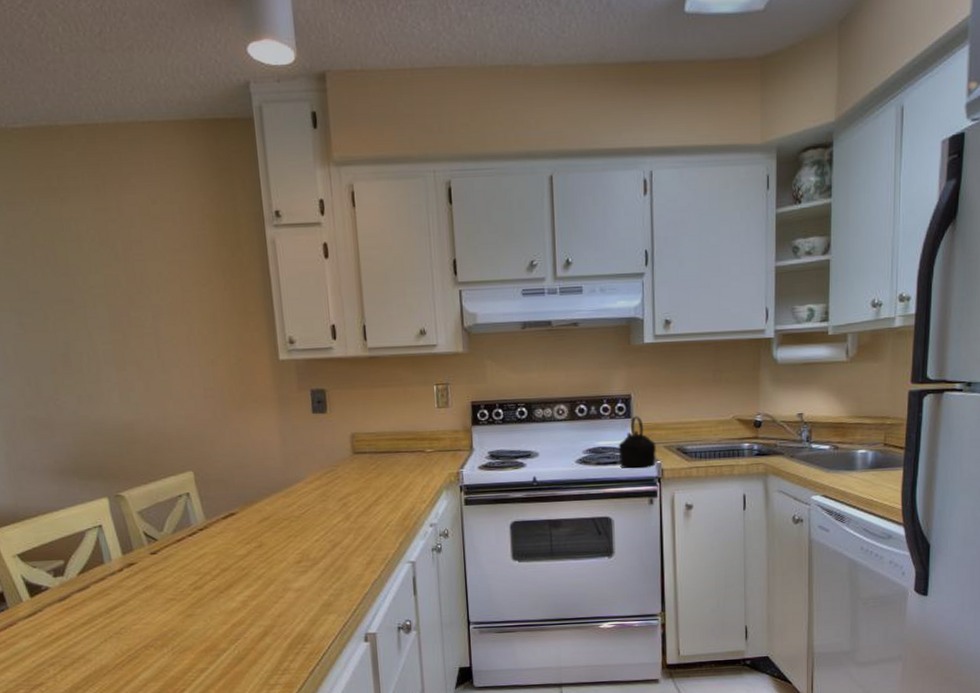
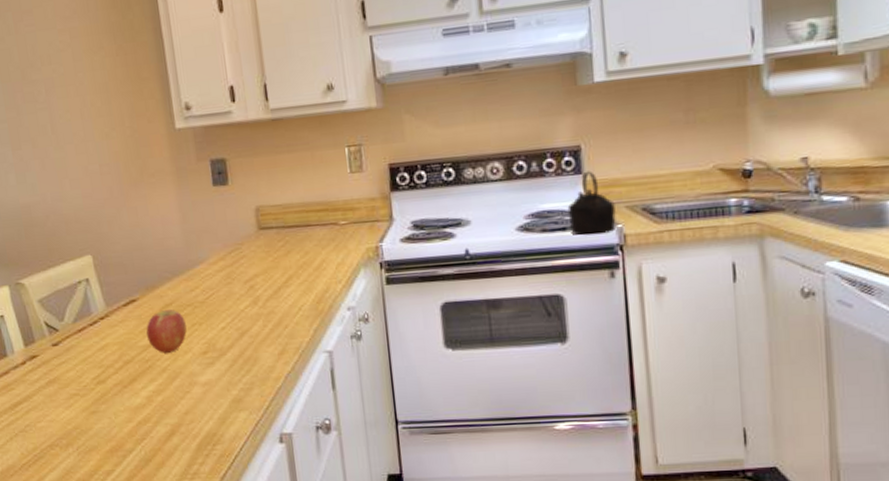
fruit: none [244,522,283,562] -> present [146,309,187,353]

